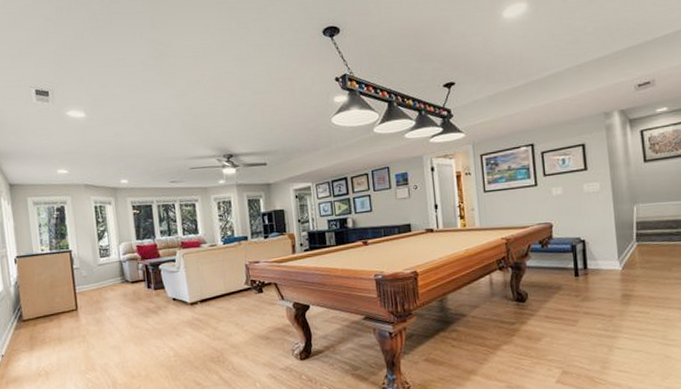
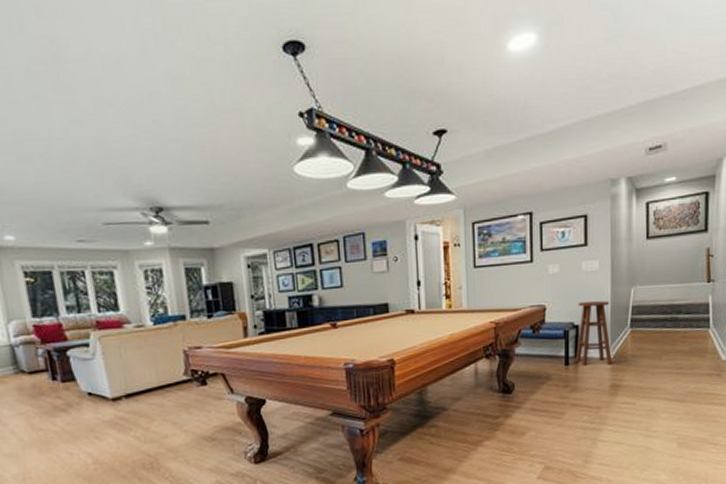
bar stool: none [583,217,622,277] -> present [575,300,613,366]

